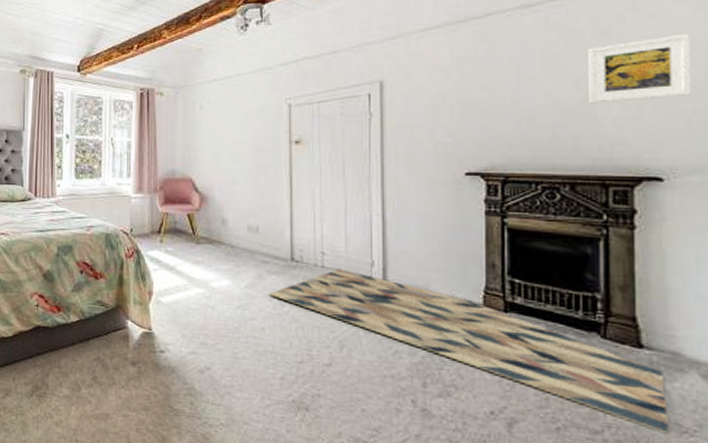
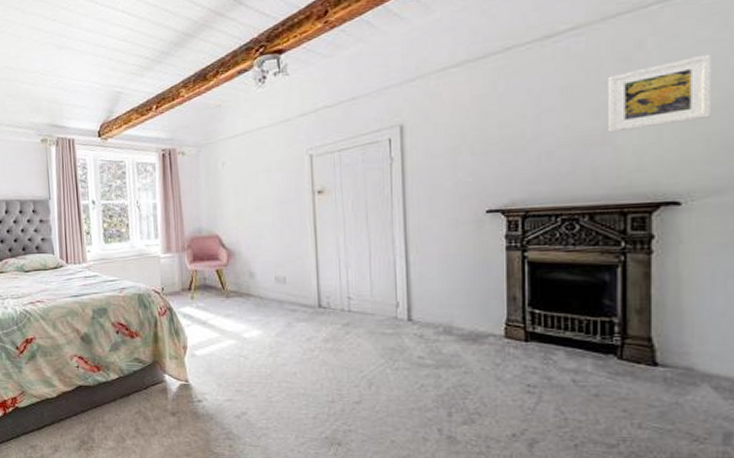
rug: present [269,269,670,434] -> none [299,312,682,443]

